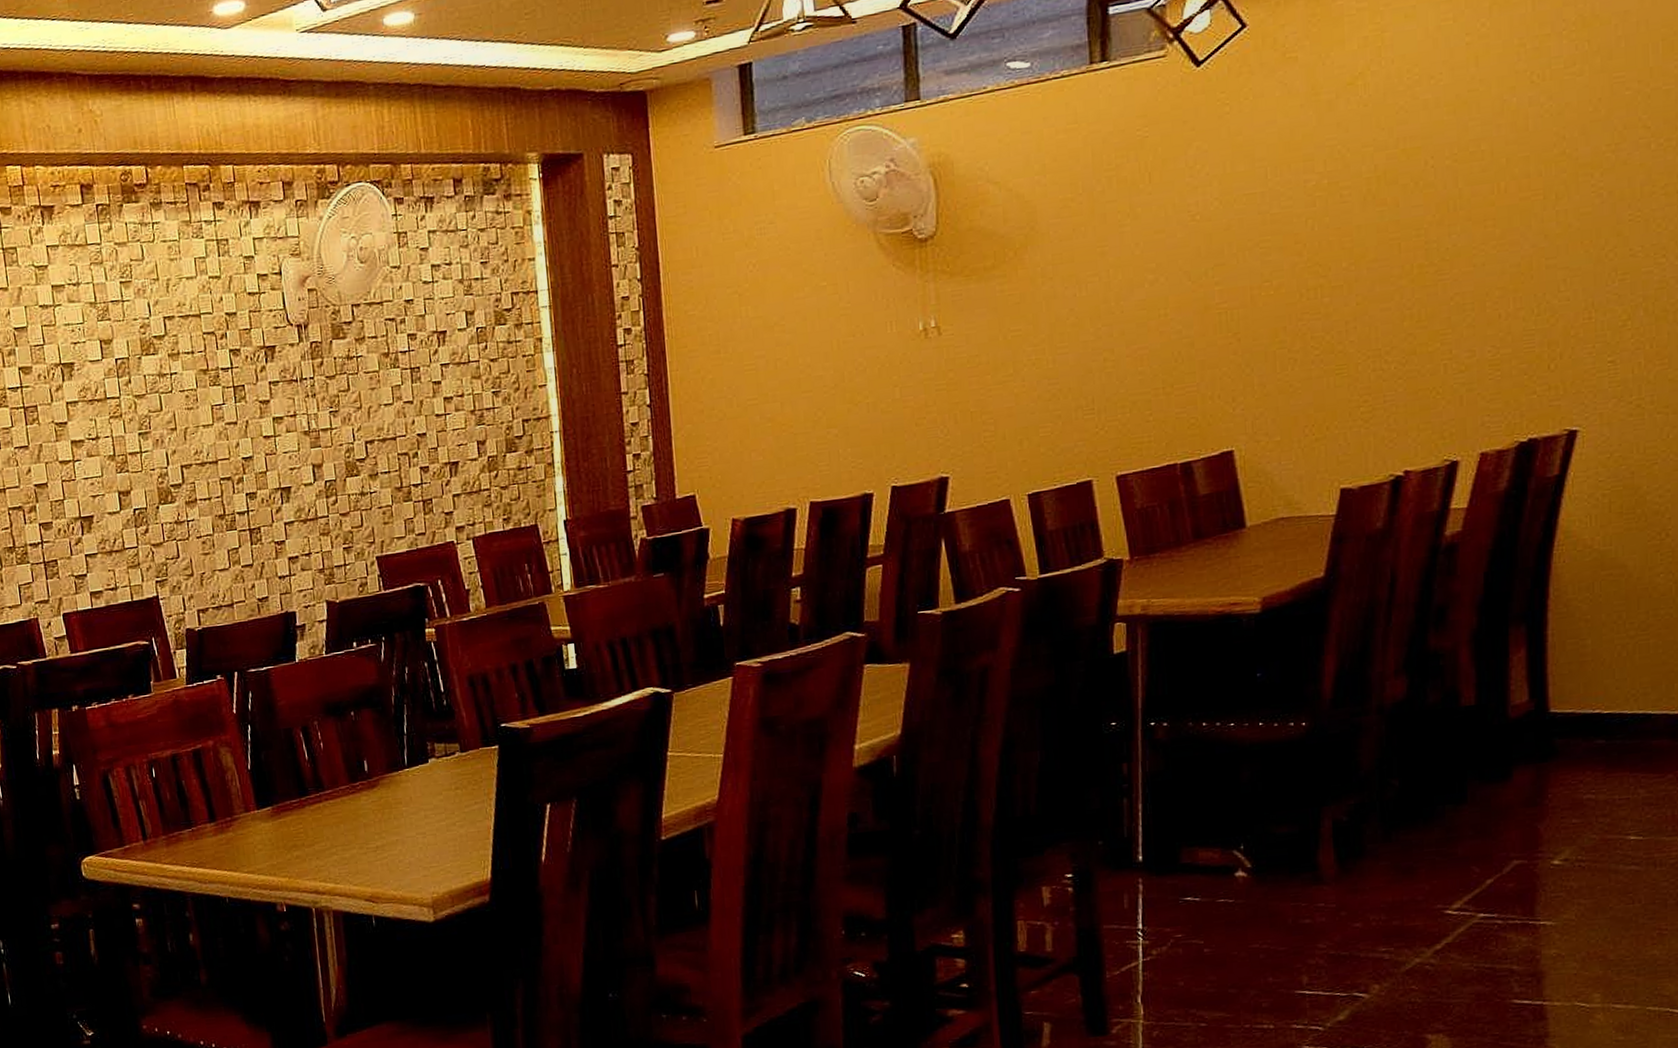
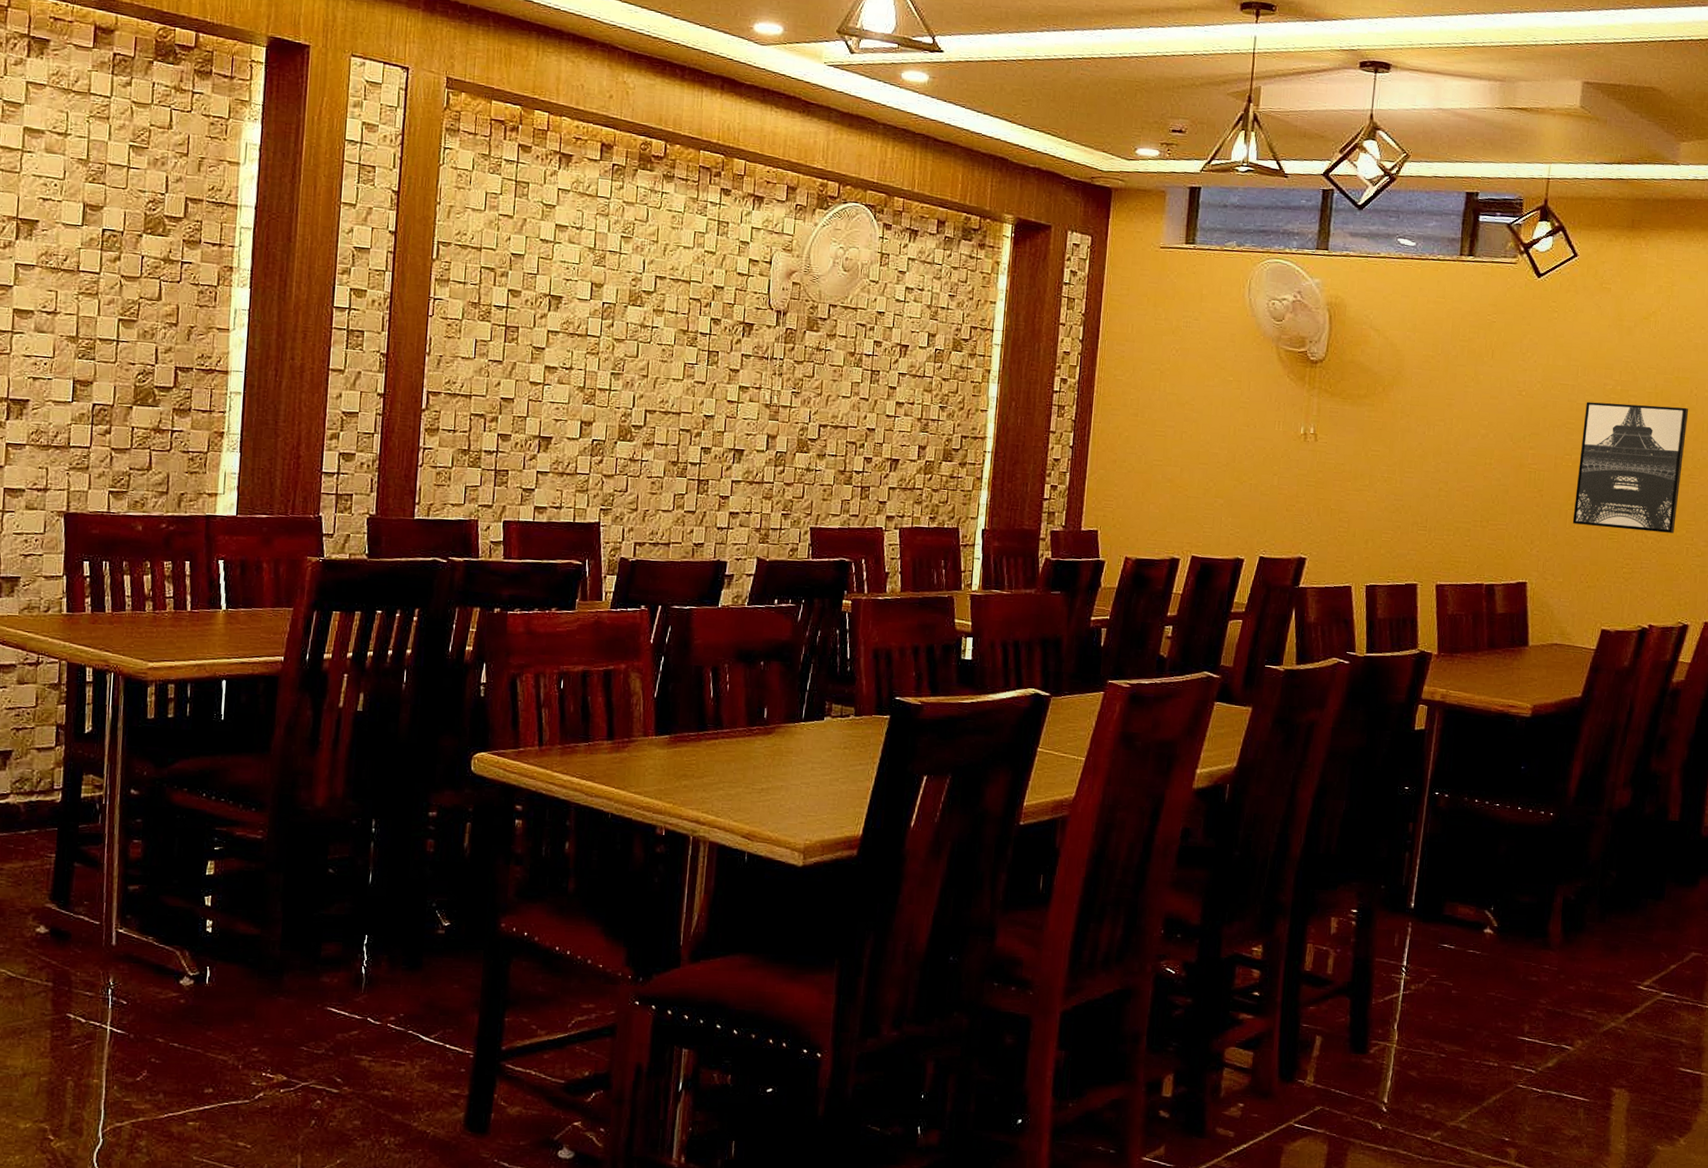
wall art: none [1283,185,1426,366] -> present [1572,401,1689,533]

